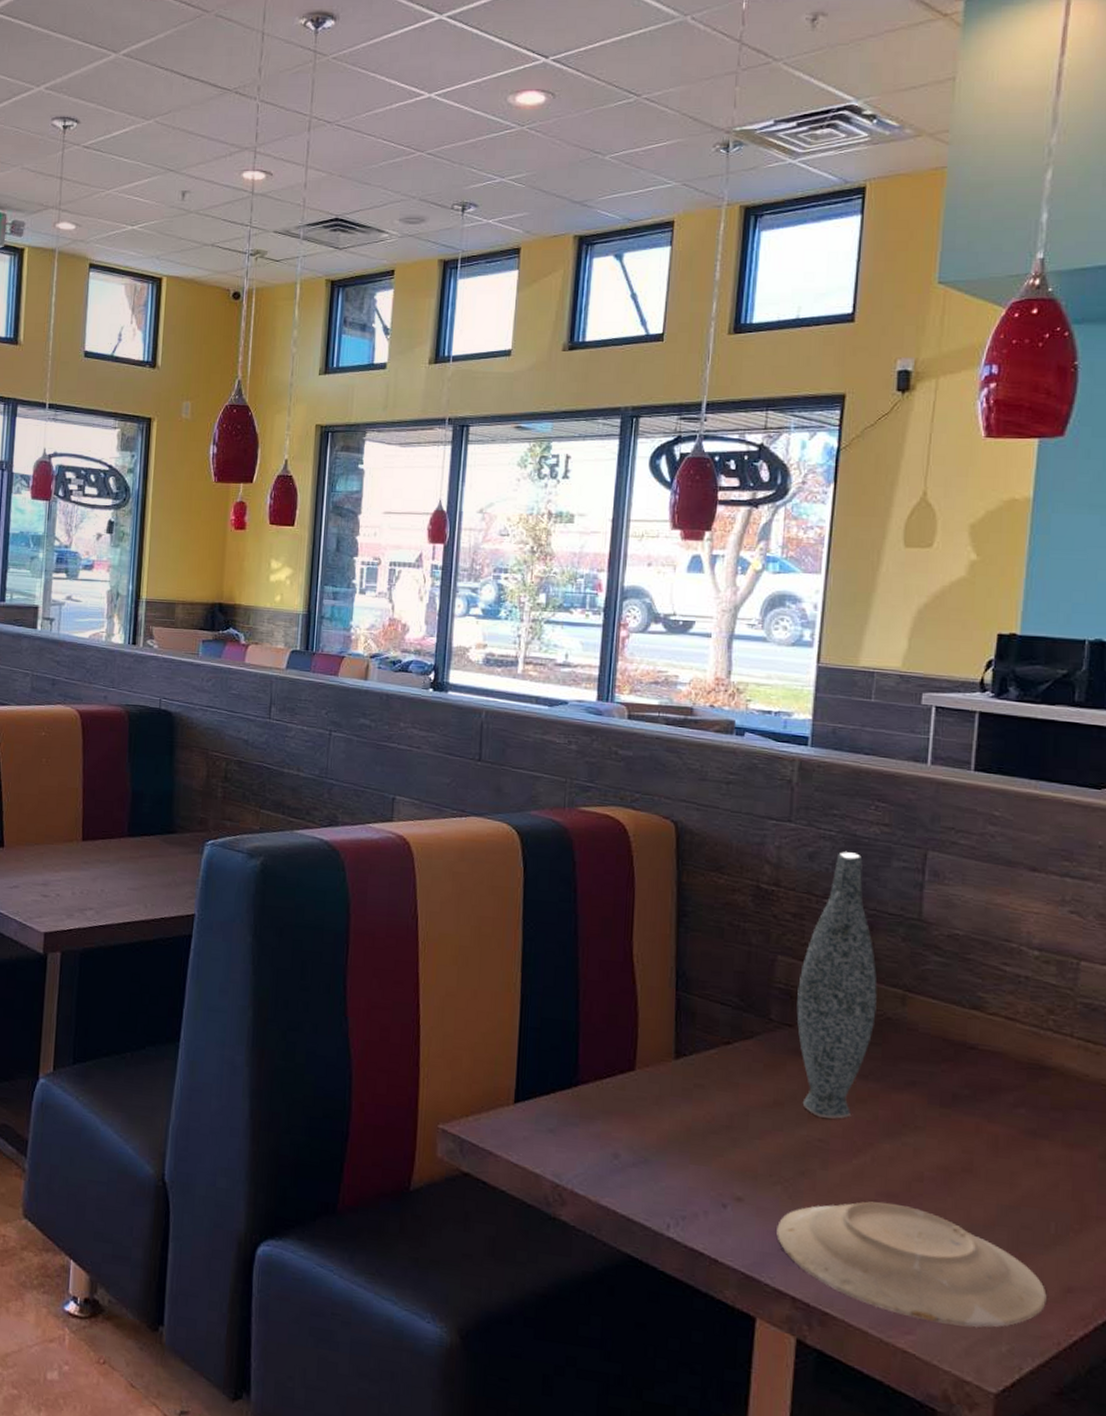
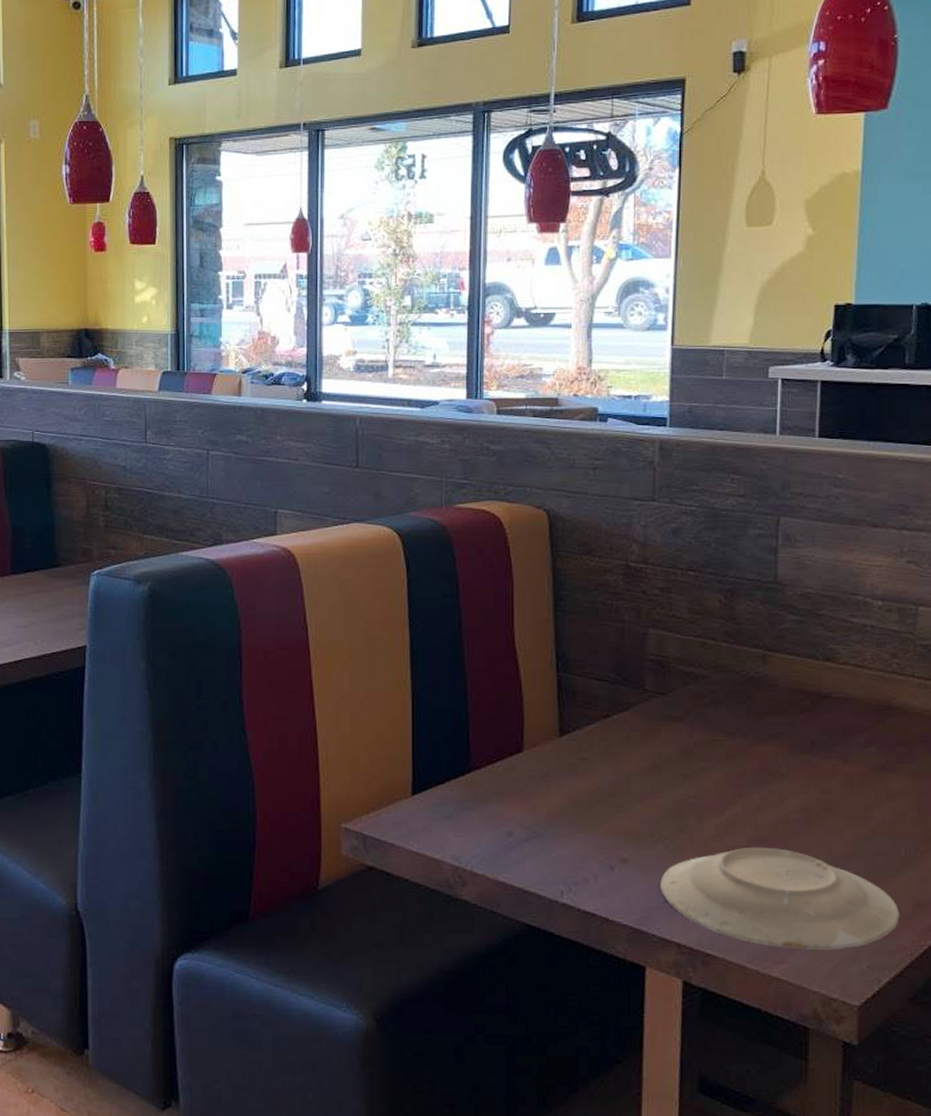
vase: present [796,852,877,1119] -> none [668,525,740,776]

